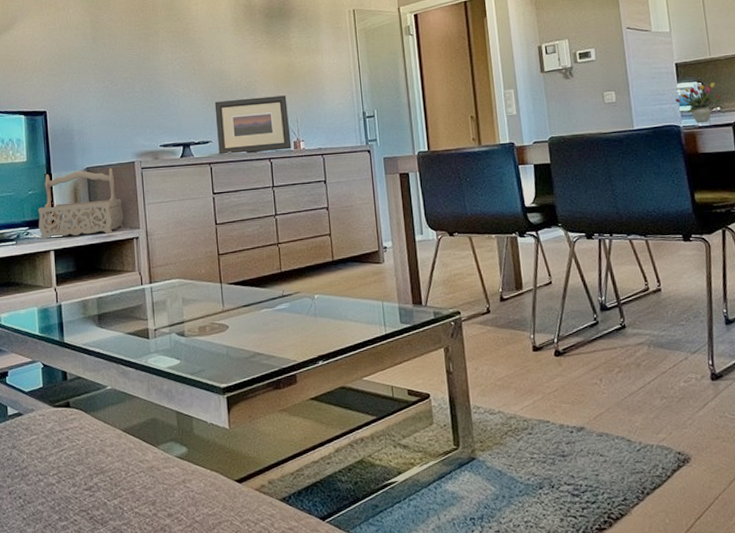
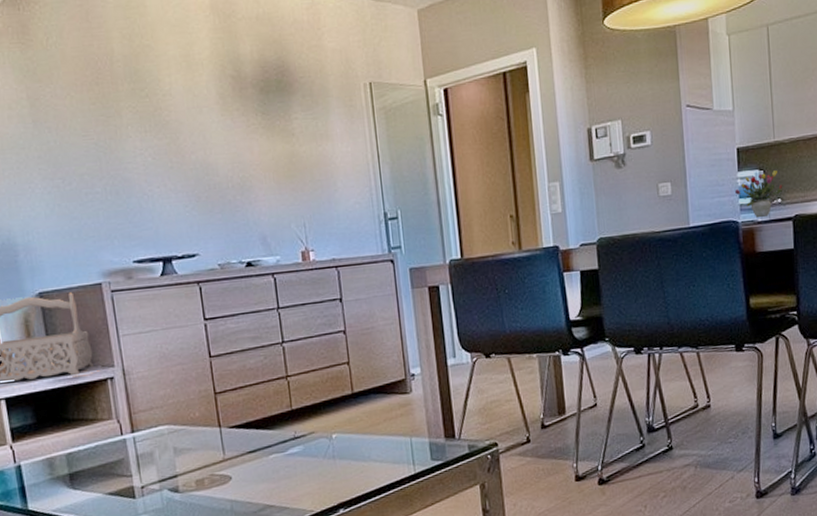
picture frame: present [214,95,292,156] -> none [200,194,299,272]

